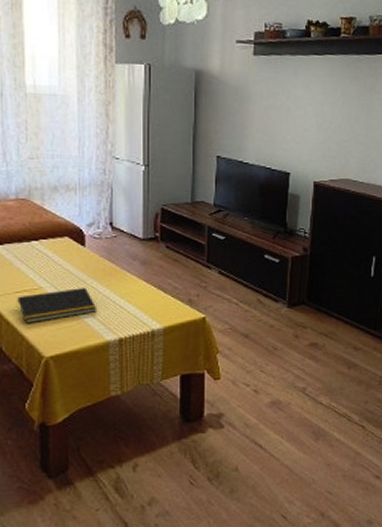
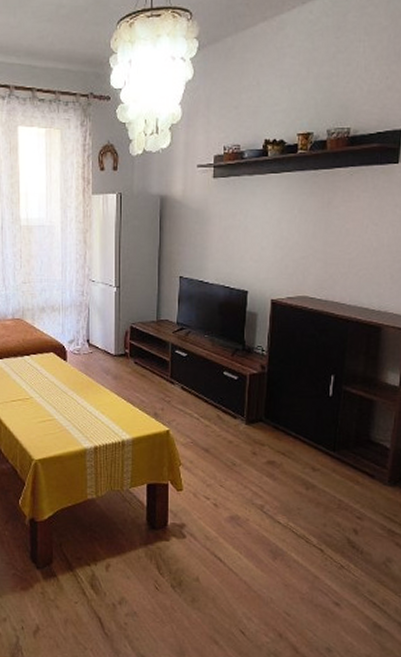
notepad: present [15,287,98,324] -> none [12,398,77,429]

